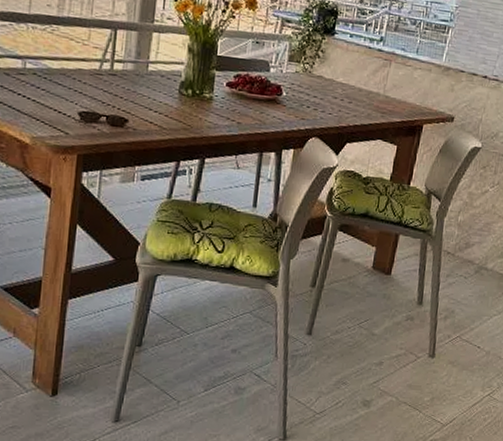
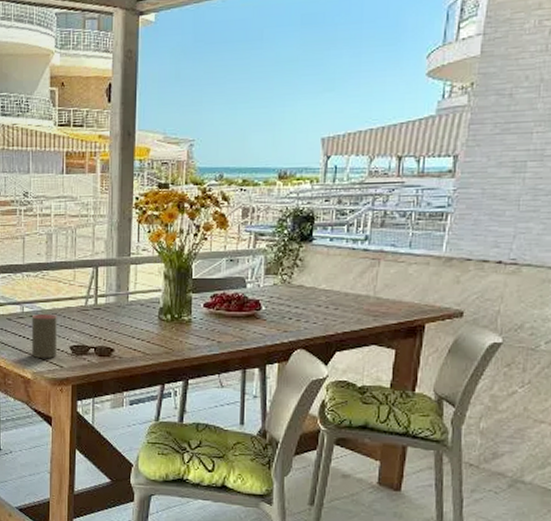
cup: none [31,72,67,123] -> present [31,314,58,359]

